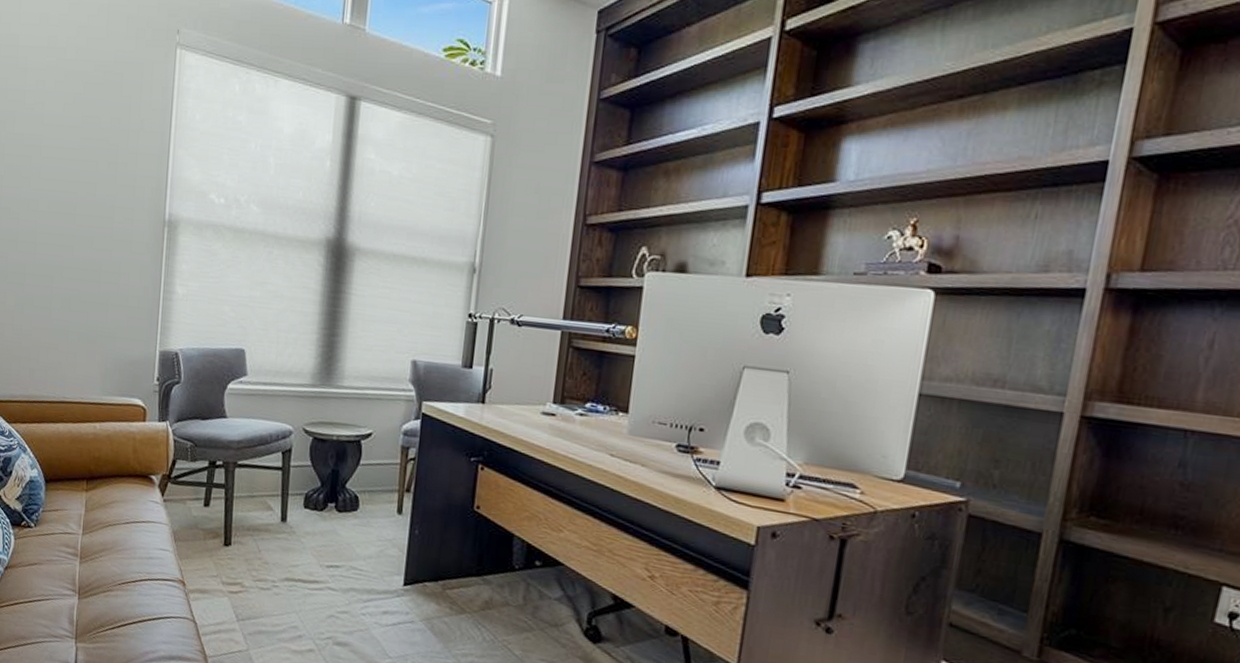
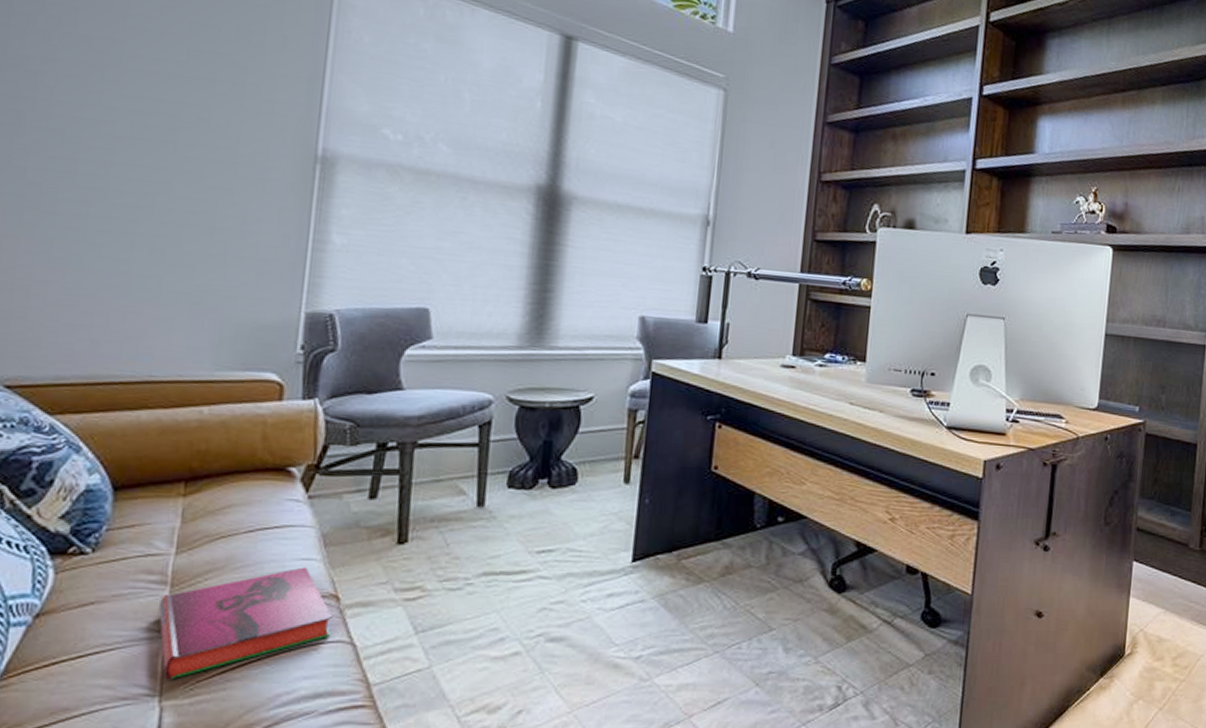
hardback book: none [73,555,181,628] -> present [158,567,334,680]

